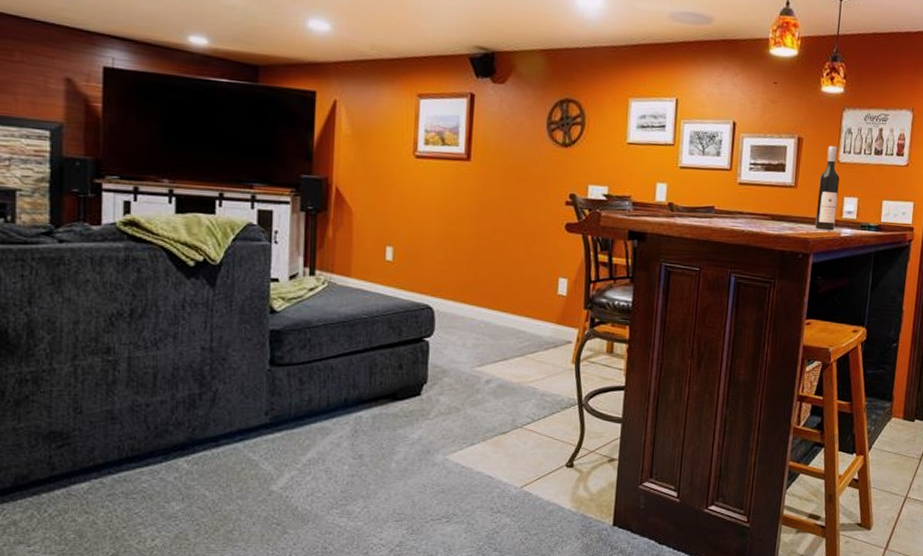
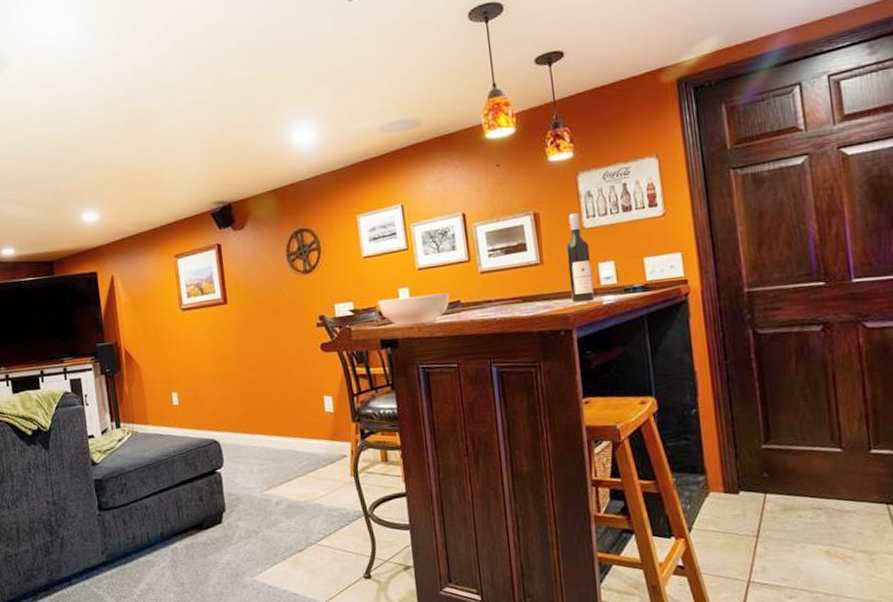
bowl: none [633,190,707,224] -> present [377,292,451,327]

